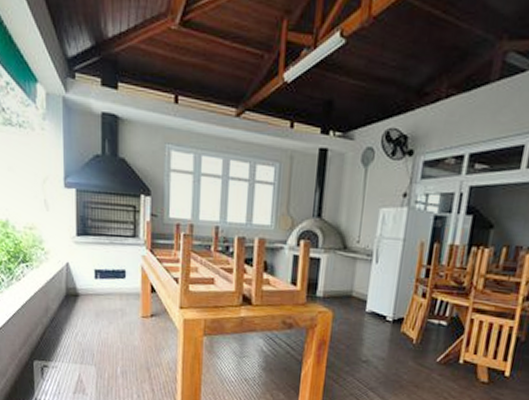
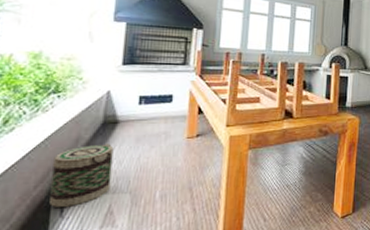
basket: none [30,316,78,371] -> present [49,144,114,207]

